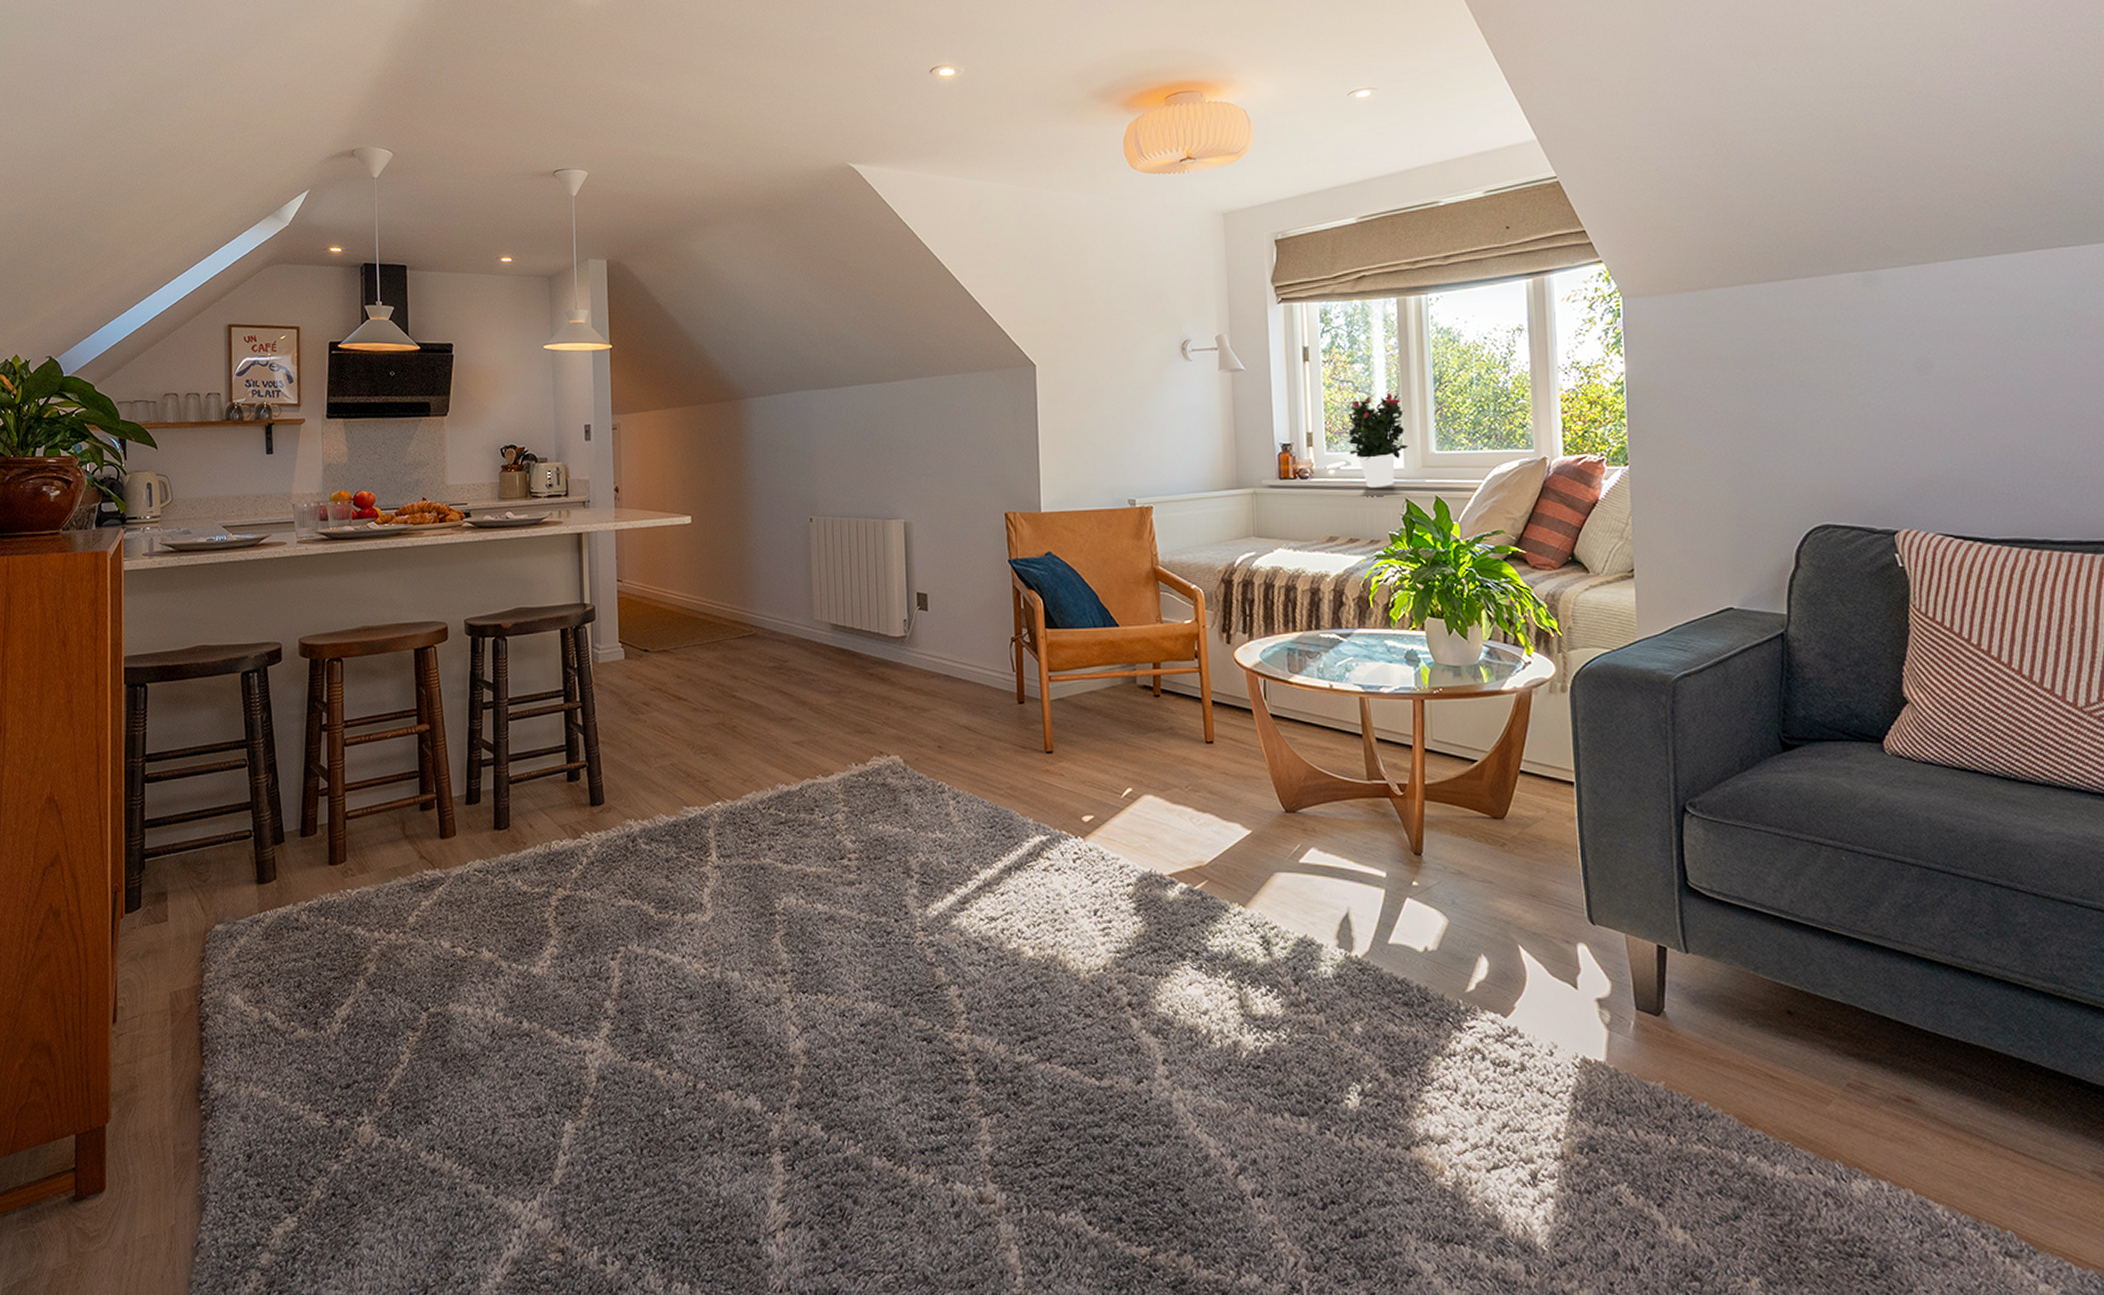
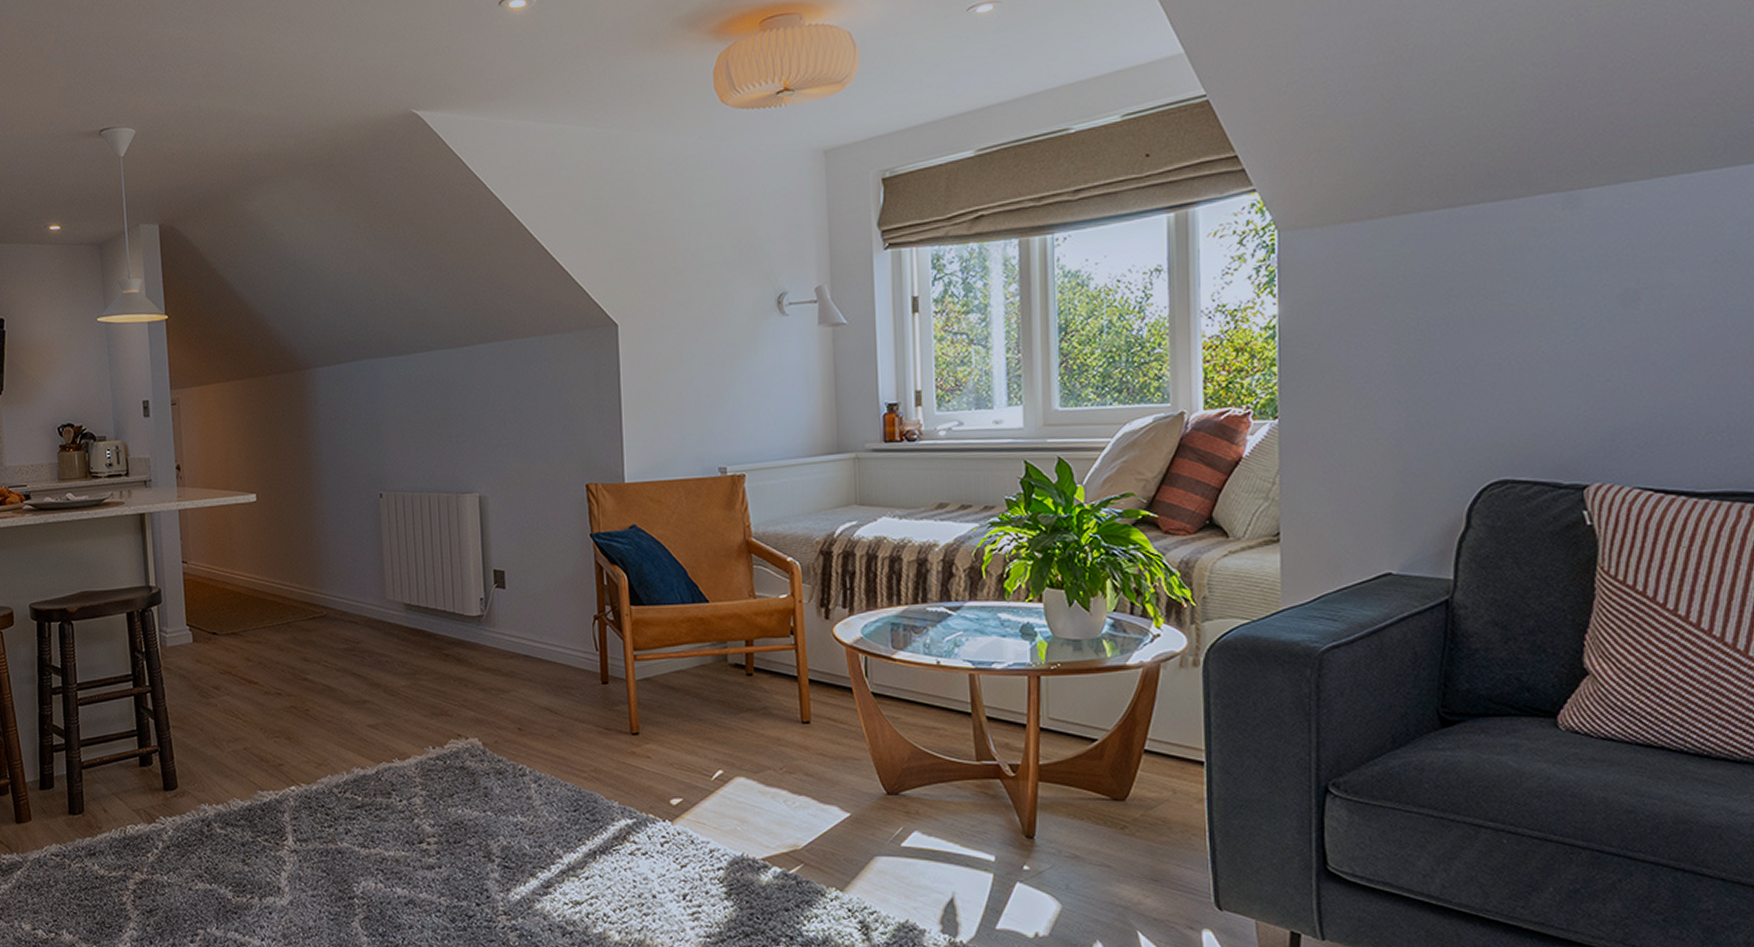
potted flower: present [1343,392,1408,488] -> none [956,344,1028,450]

